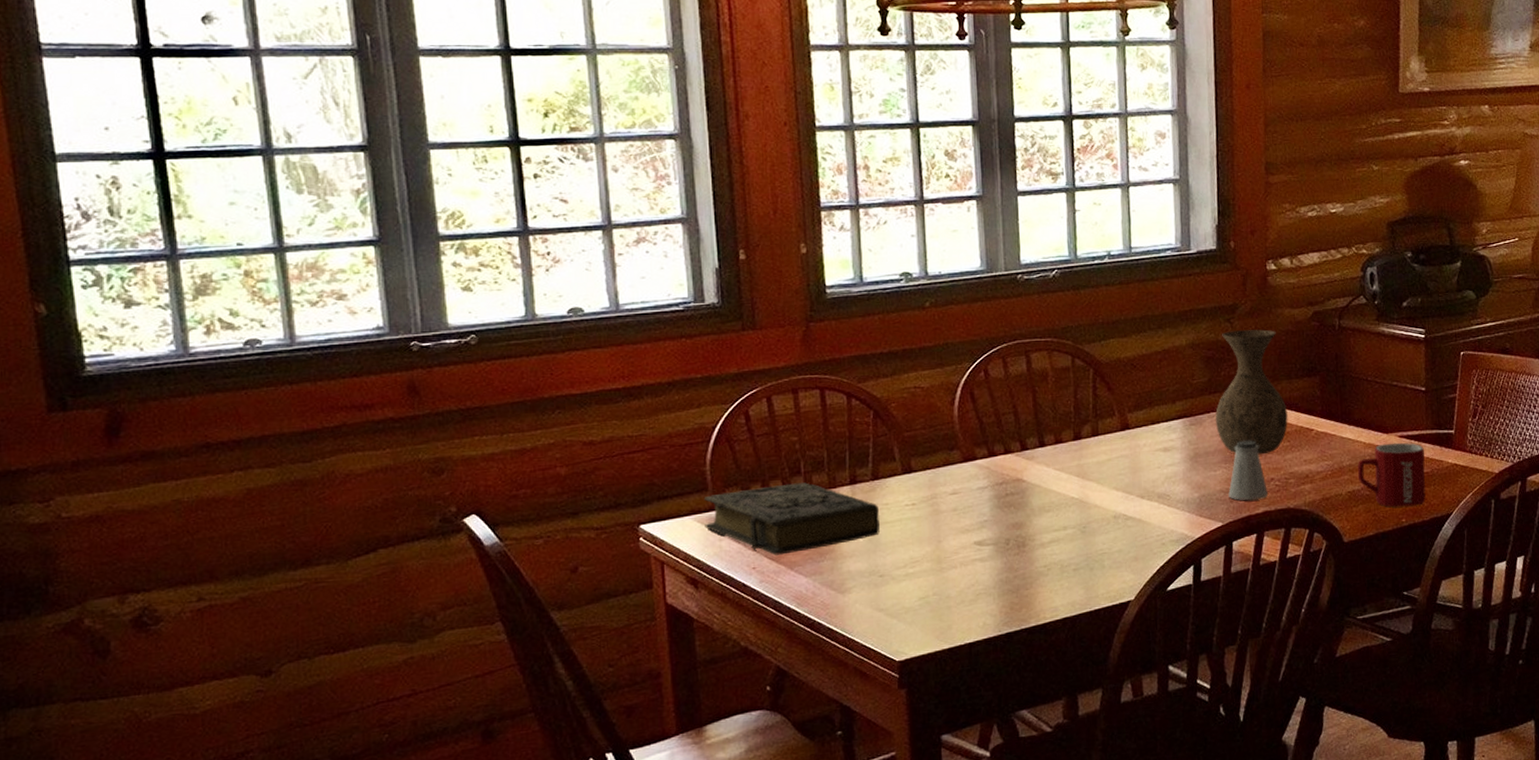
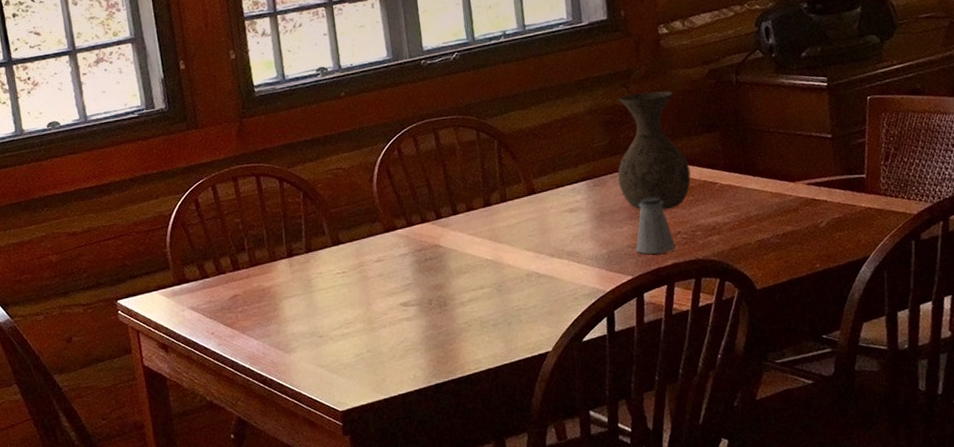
book: present [703,482,880,555] -> none [167,258,316,322]
mug: present [1357,442,1426,507] -> none [765,189,840,253]

